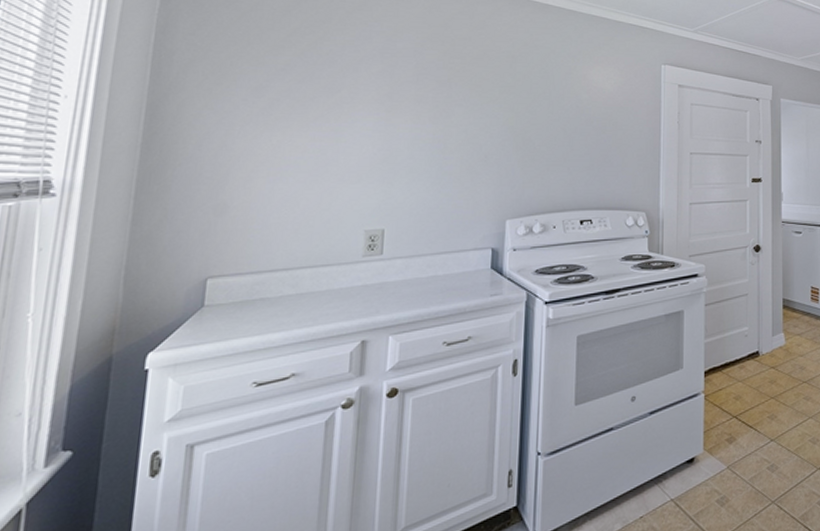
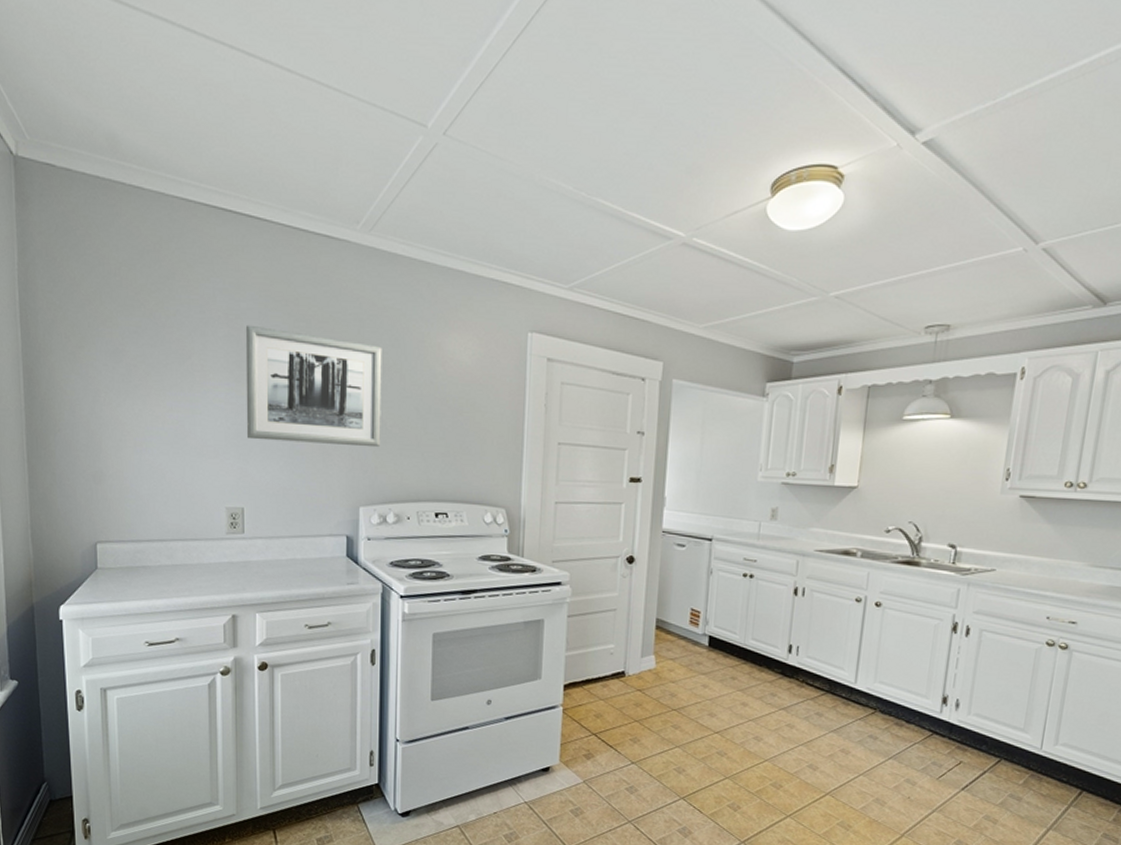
wall art: none [393,61,533,165] -> present [245,324,382,448]

